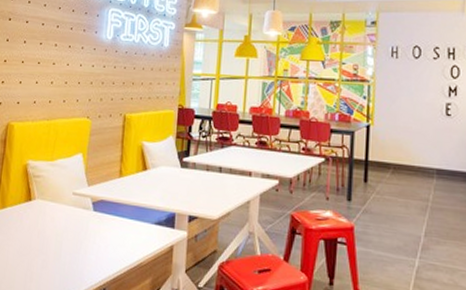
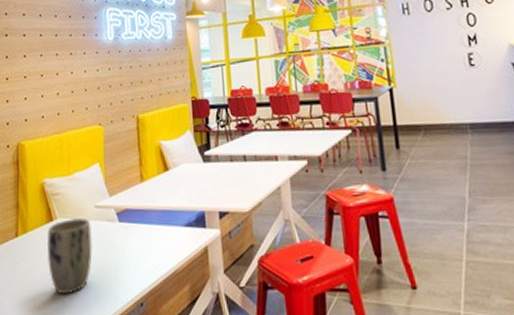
plant pot: none [21,201,67,270] -> present [46,218,92,294]

